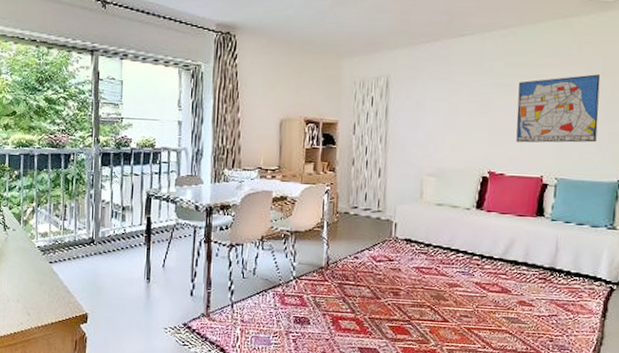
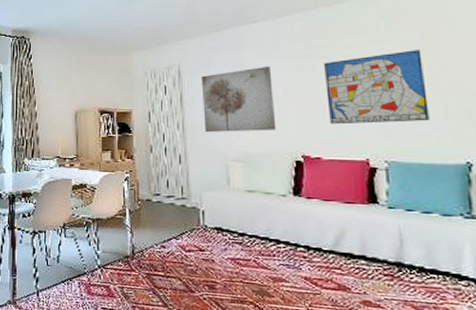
wall art: none [405,82,472,147] -> present [201,66,277,133]

